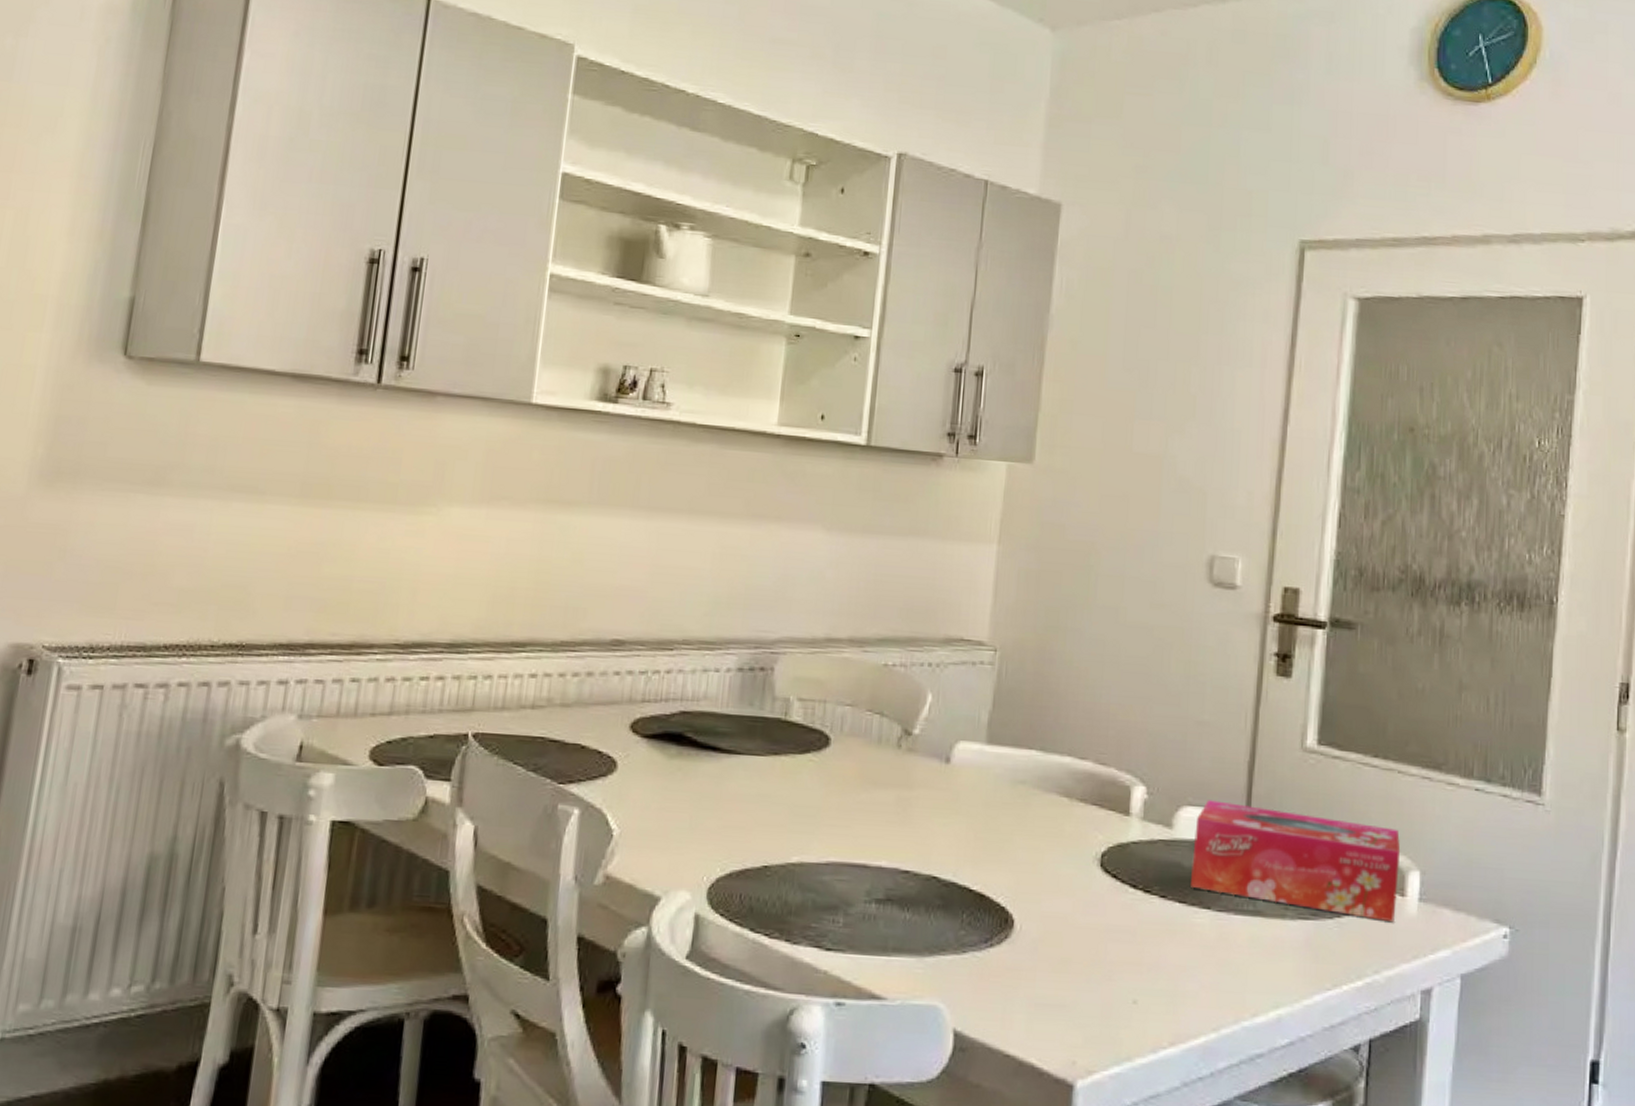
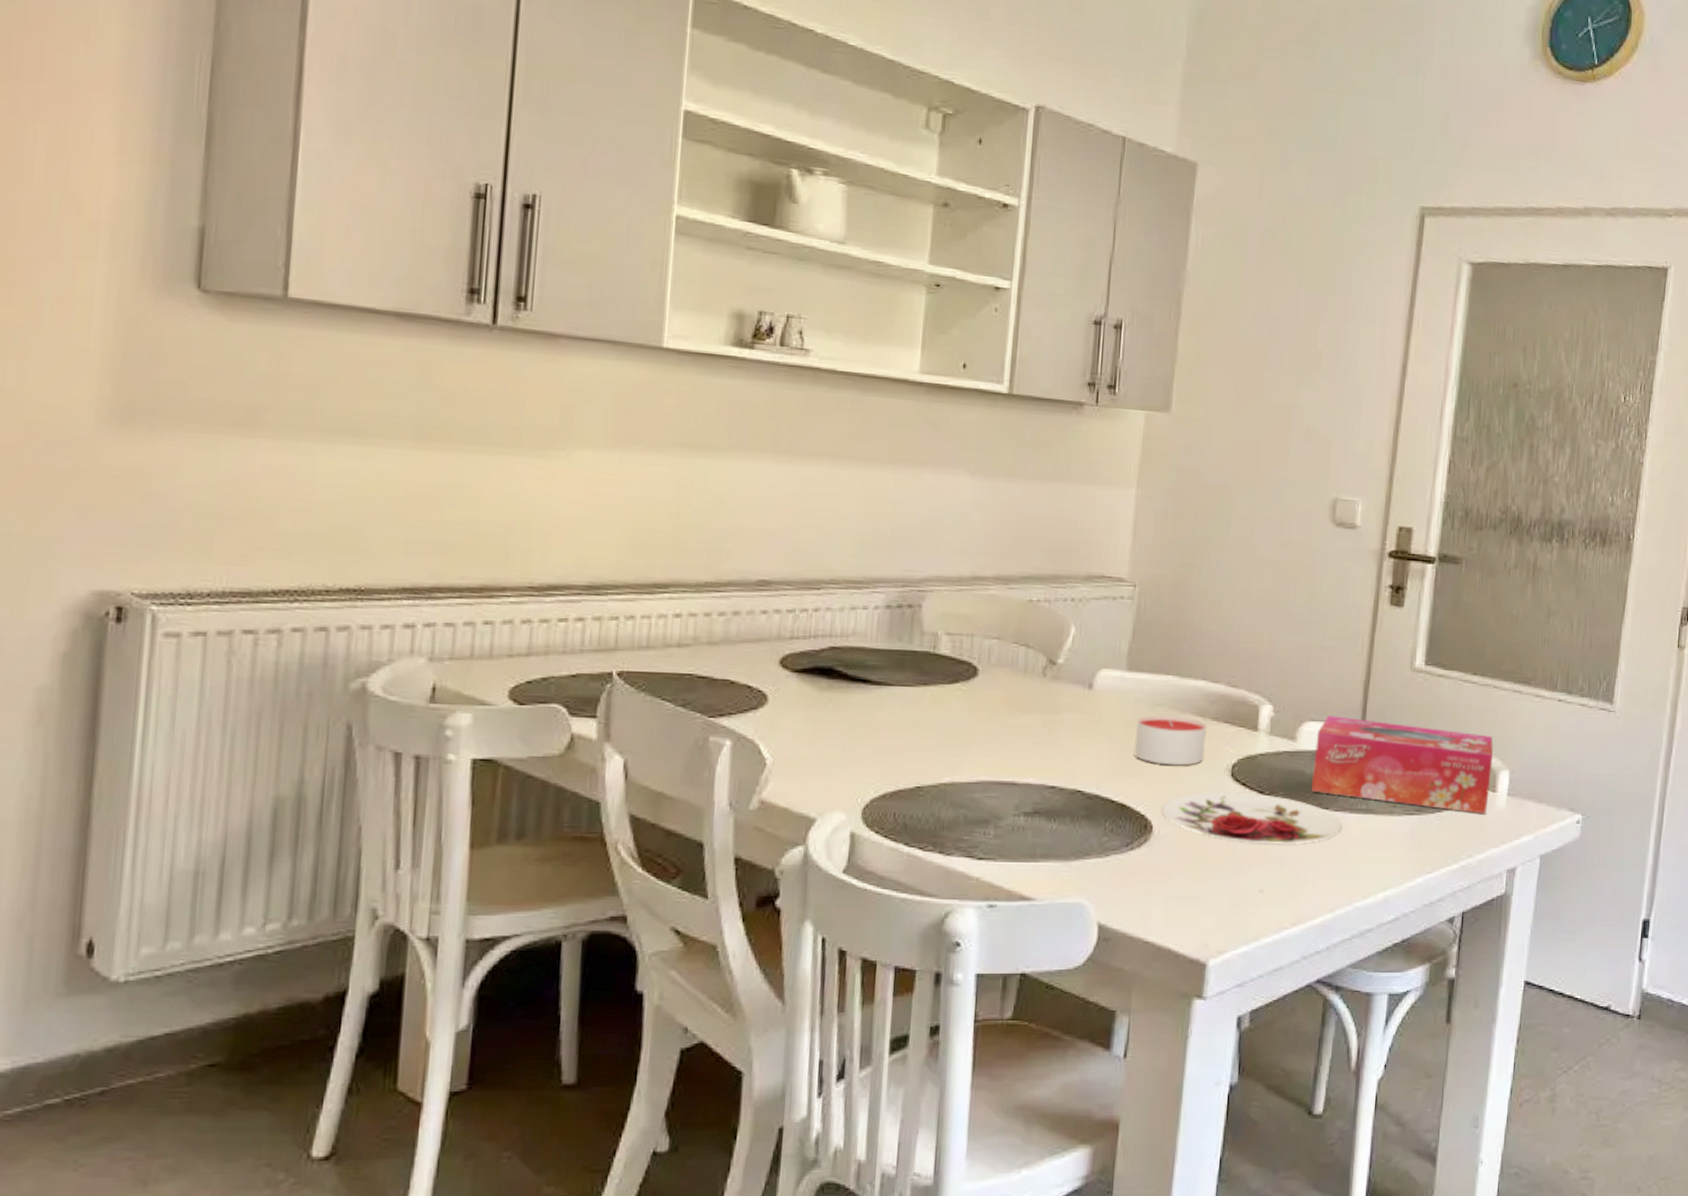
candle: none [994,793,1074,853] -> present [1134,714,1207,766]
plate: none [1025,883,1226,949] -> present [1163,791,1342,845]

